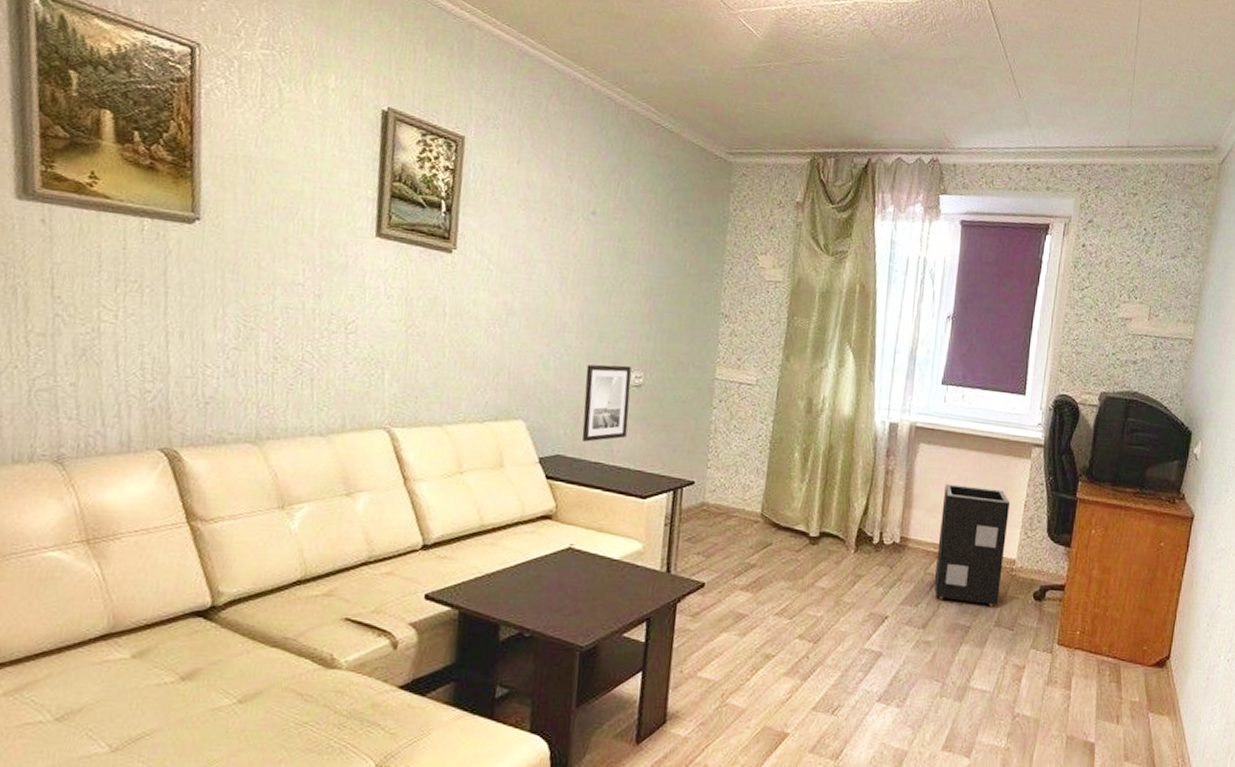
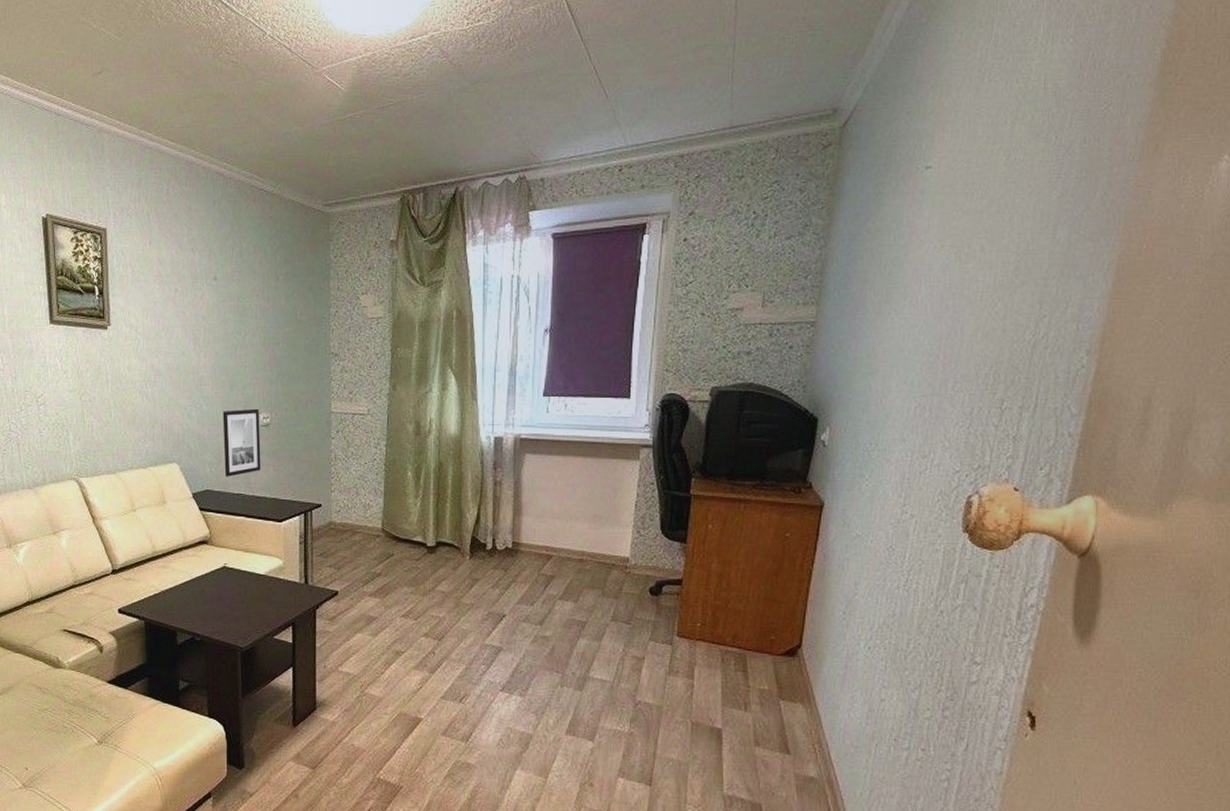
speaker: present [934,484,1011,606] -> none [548,490,621,602]

